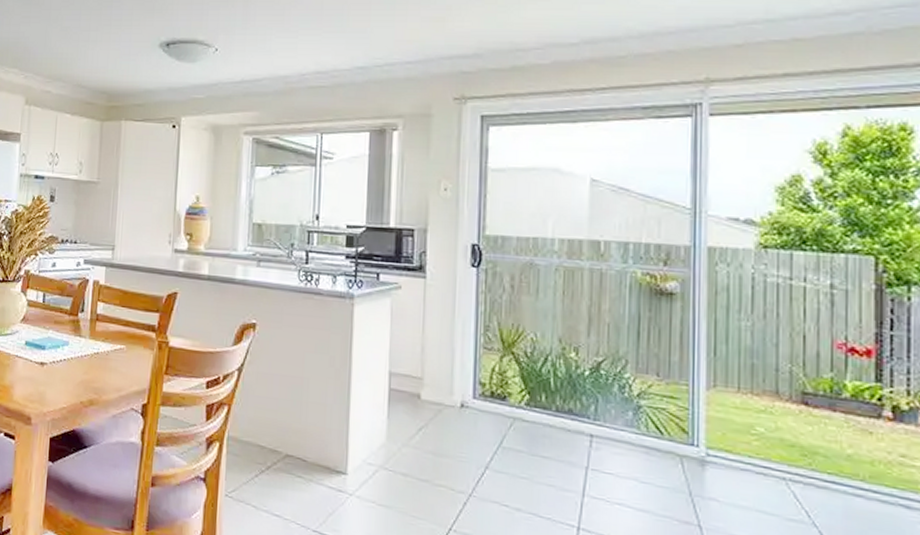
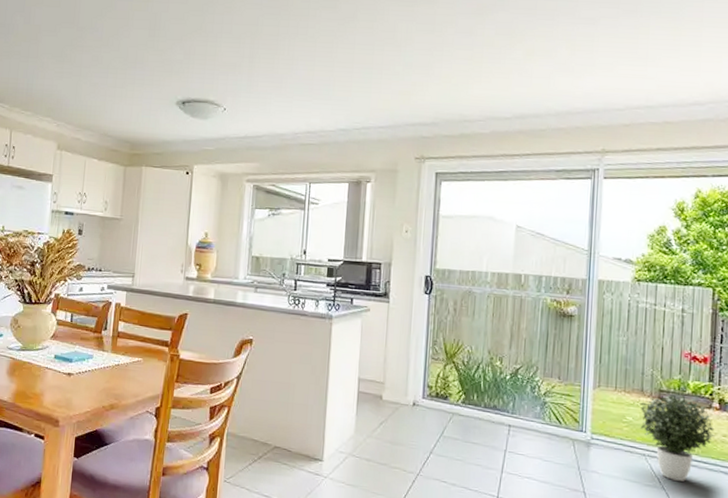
potted plant: none [774,398,889,516] -> present [640,394,716,481]

